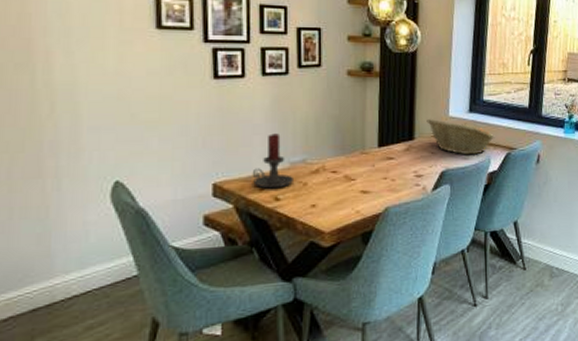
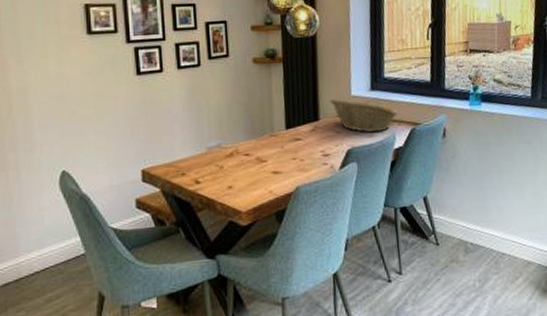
candle holder: present [252,133,295,189] -> none [174,121,212,173]

